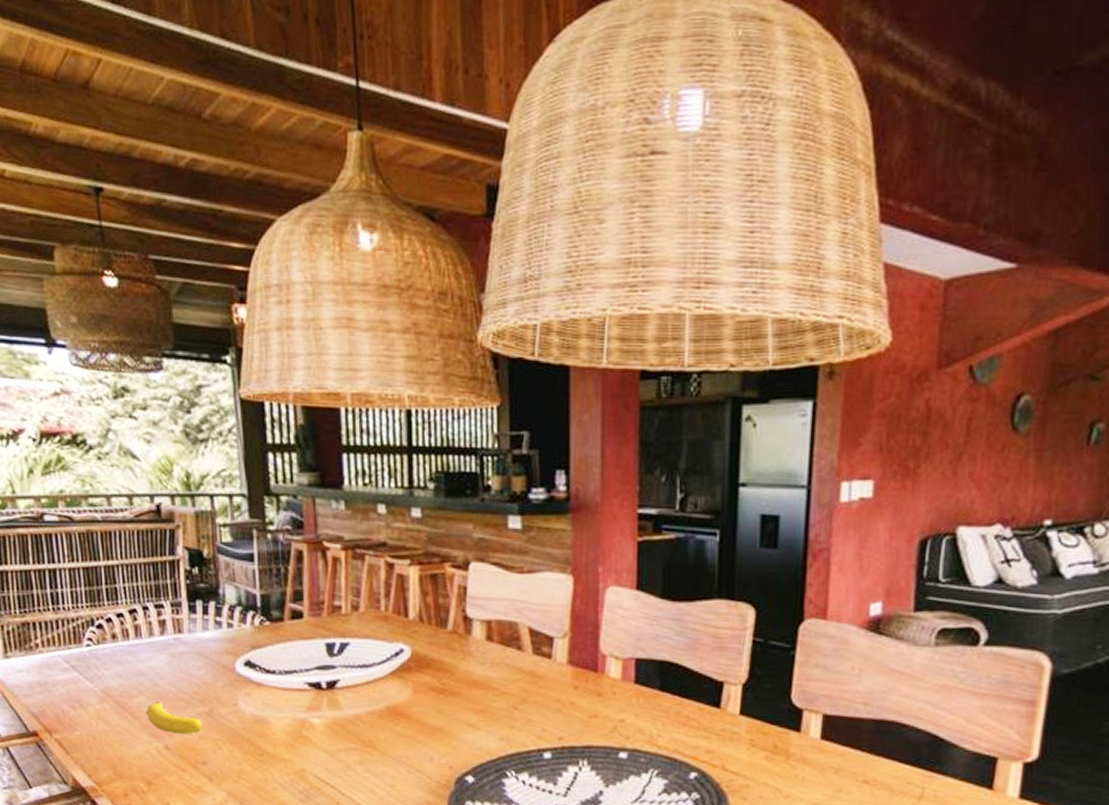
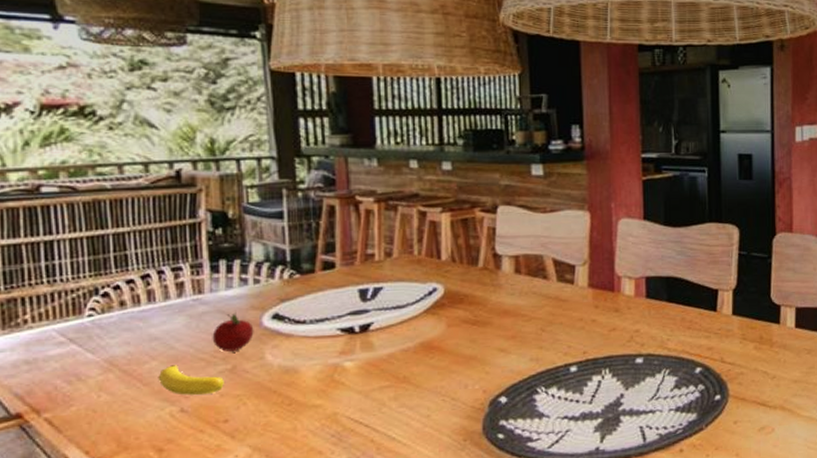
fruit: none [191,655,228,695] -> present [212,312,254,352]

